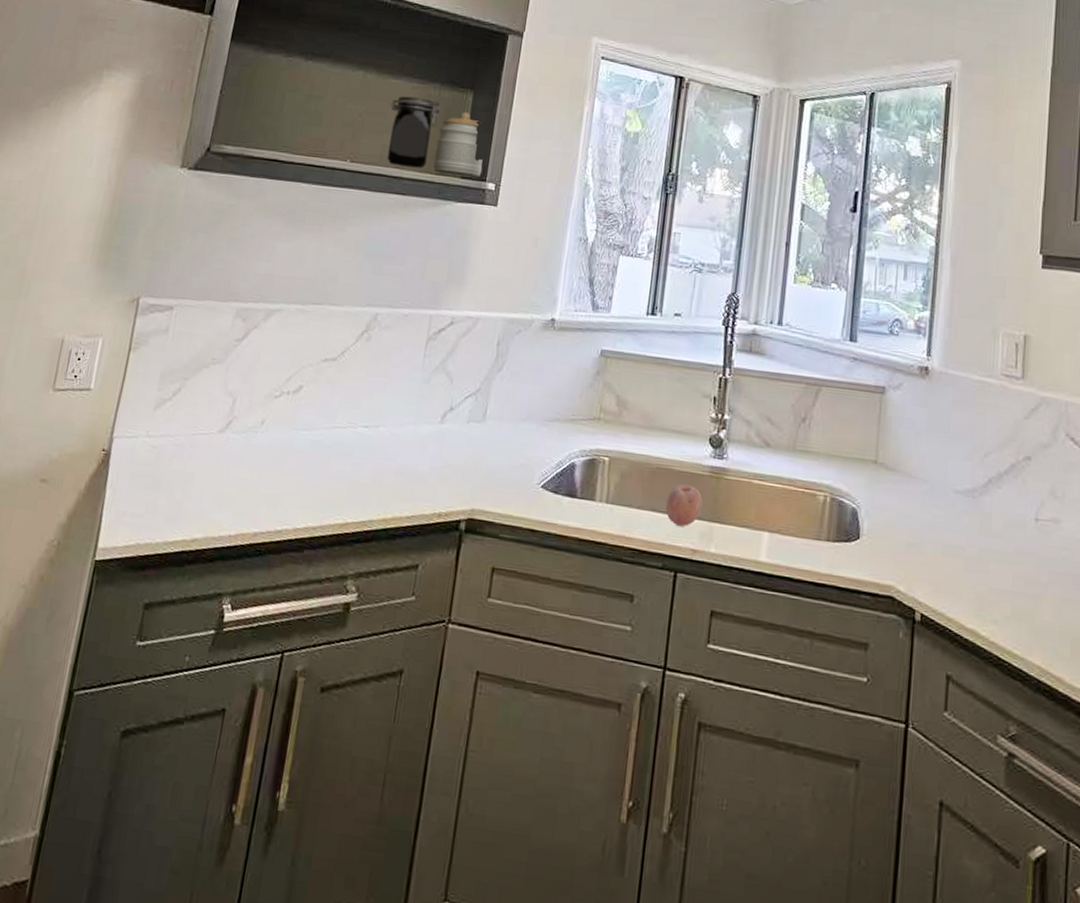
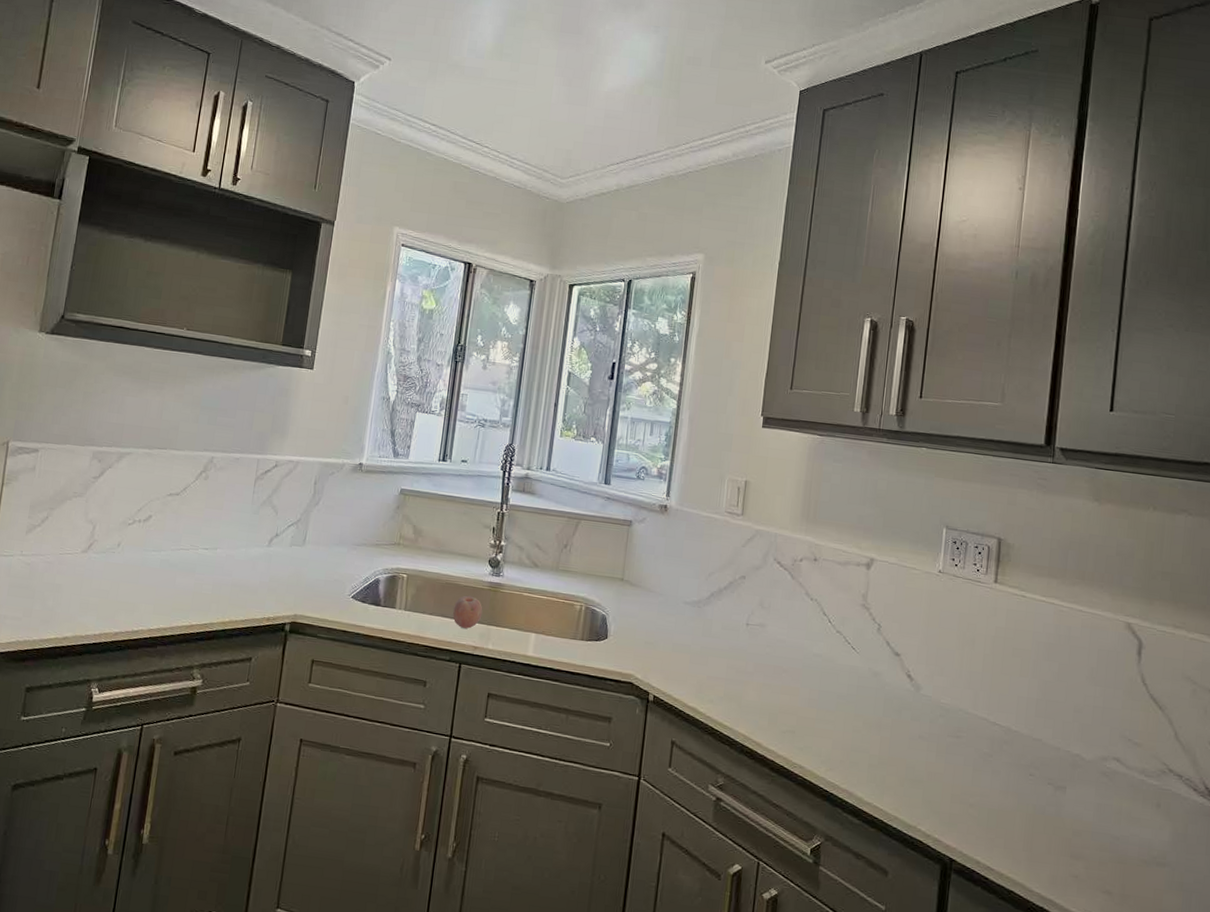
jar: present [387,96,441,169] -> none [218,274,264,337]
jar: present [433,111,483,178] -> none [258,288,301,346]

